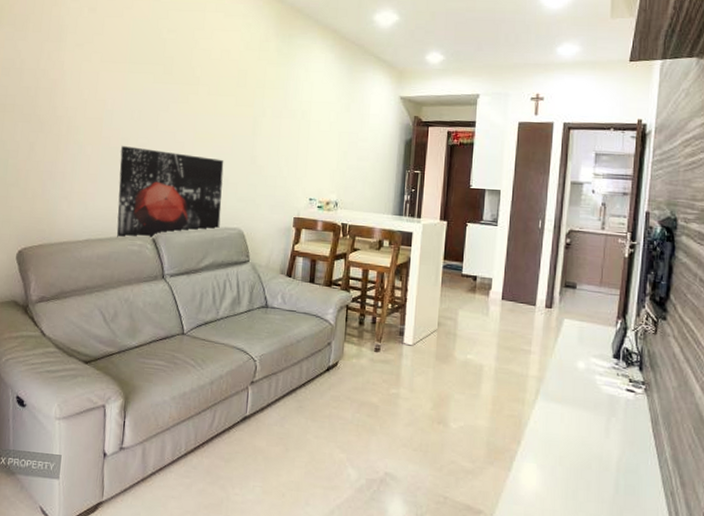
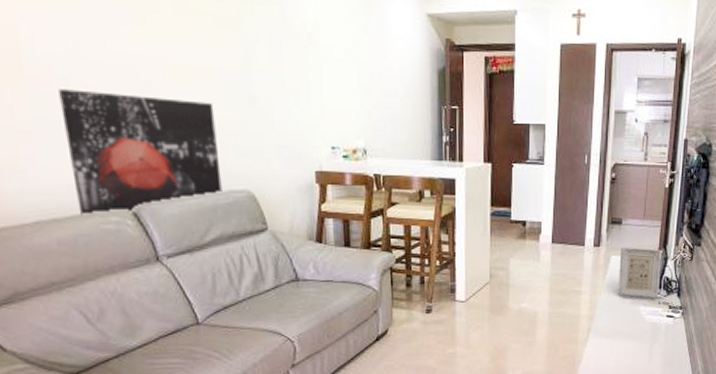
picture frame: none [571,312,620,369] -> present [619,247,661,299]

